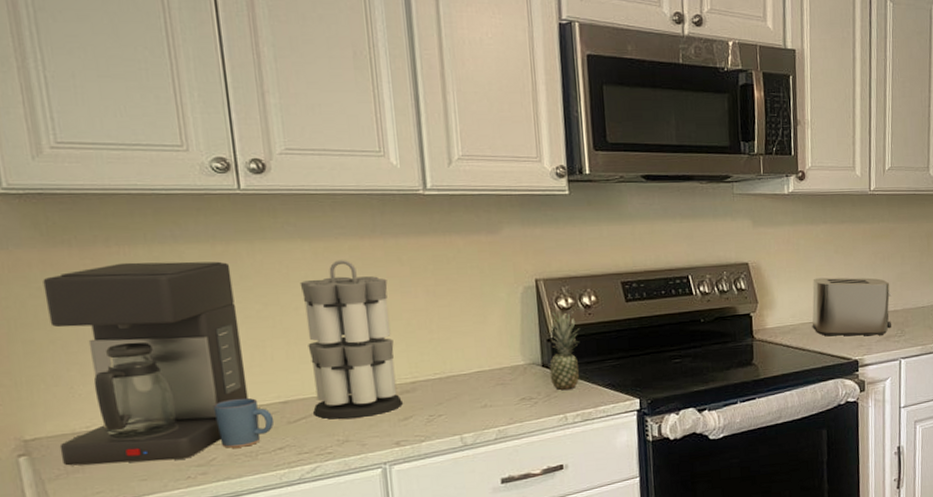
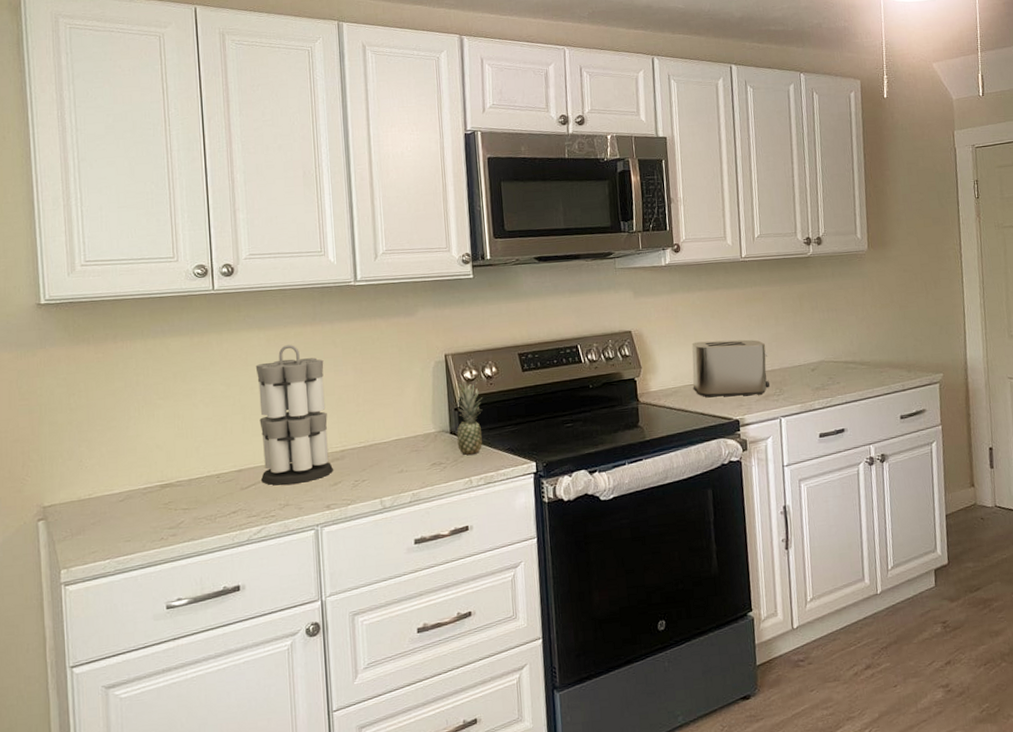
coffee maker: present [43,261,248,466] -> none [67,350,211,529]
mug: present [213,397,274,448] -> none [184,467,231,512]

